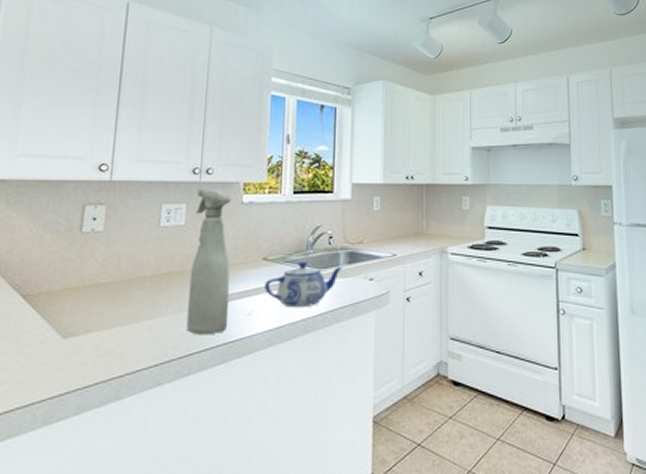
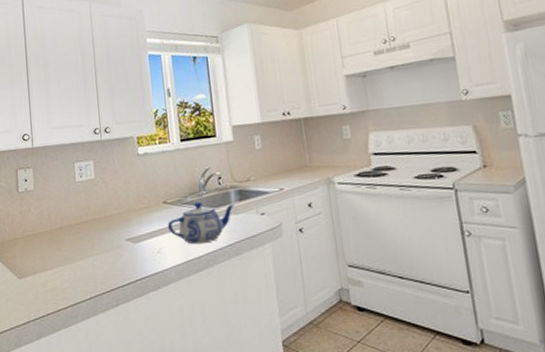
spray bottle: present [186,188,232,336] -> none [100,145,143,272]

